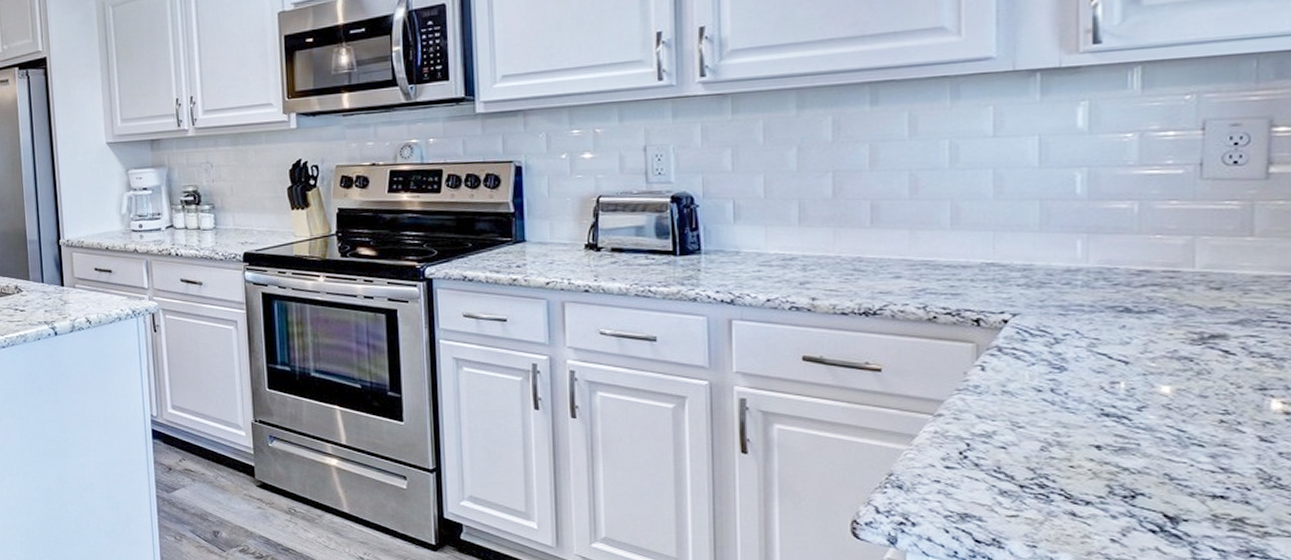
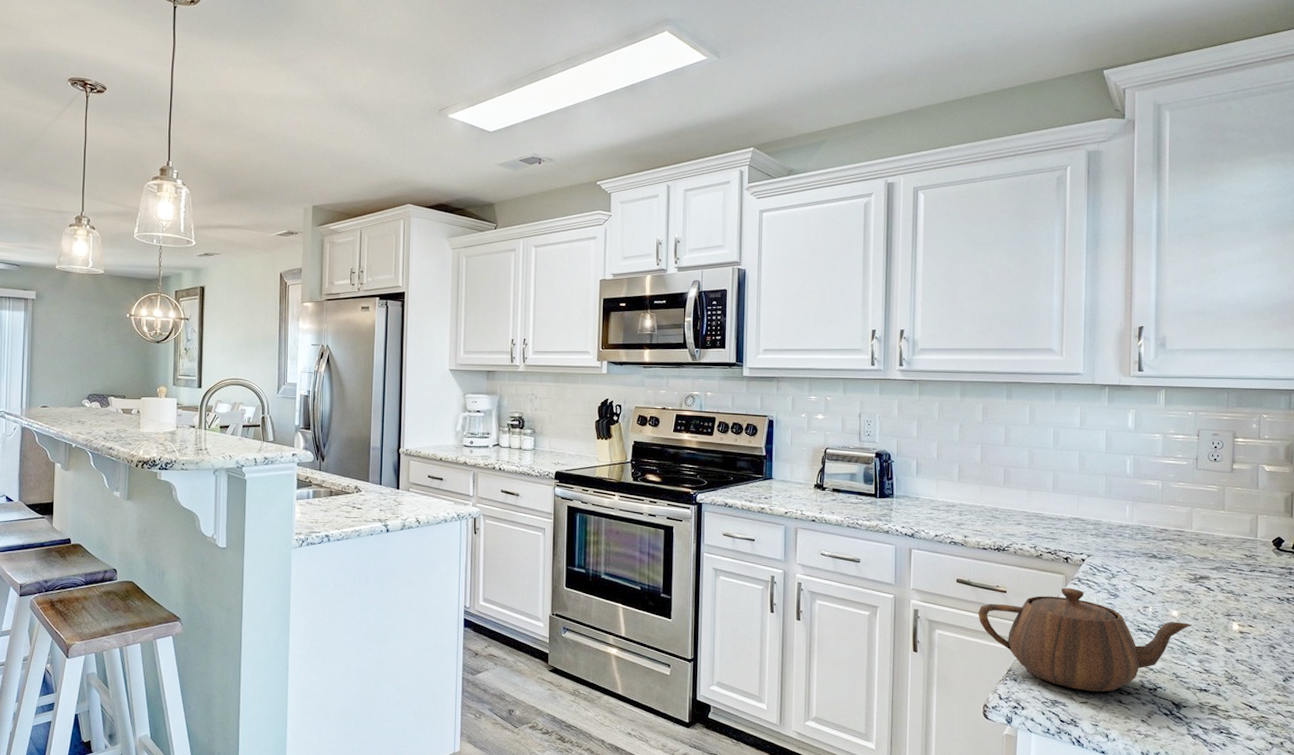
teapot: none [838,360,1196,501] -> present [978,587,1192,692]

